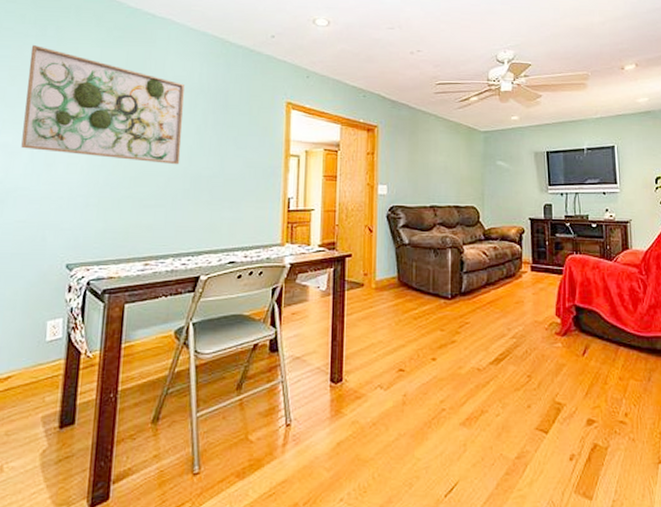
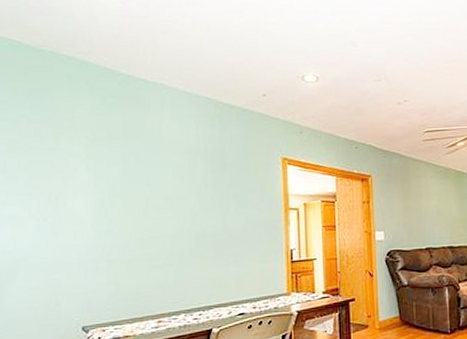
wall art: present [21,45,184,165] -> none [26,117,184,225]

